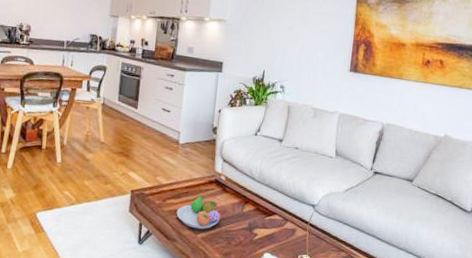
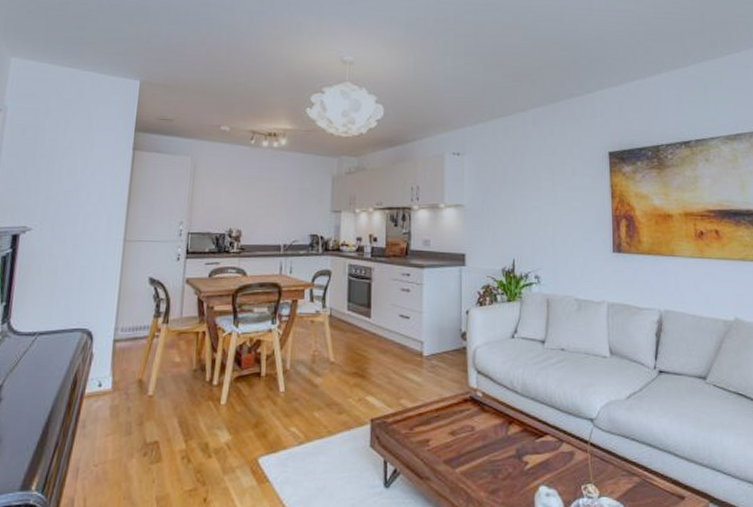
fruit bowl: present [176,196,221,230] -> none [427,419,481,462]

